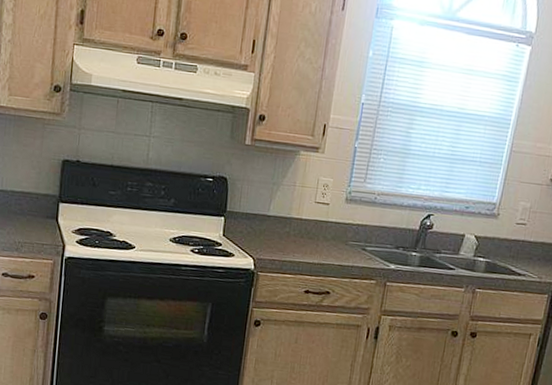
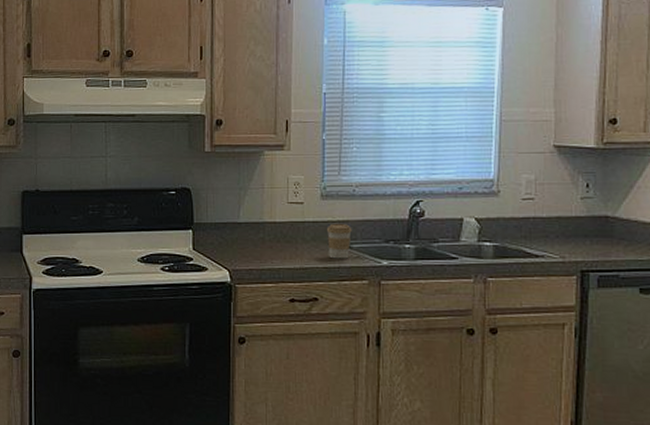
coffee cup: none [345,226,369,260] -> present [326,223,352,259]

